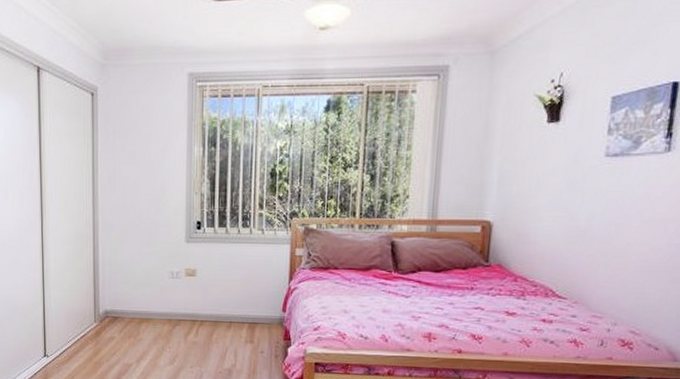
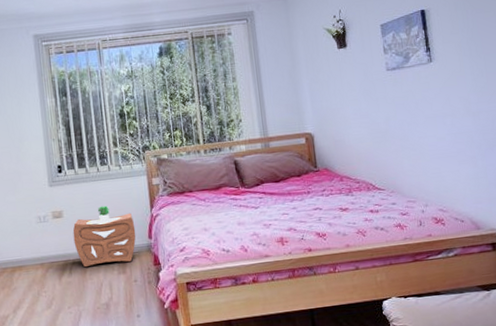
nightstand: none [204,270,270,333] -> present [73,205,136,268]

